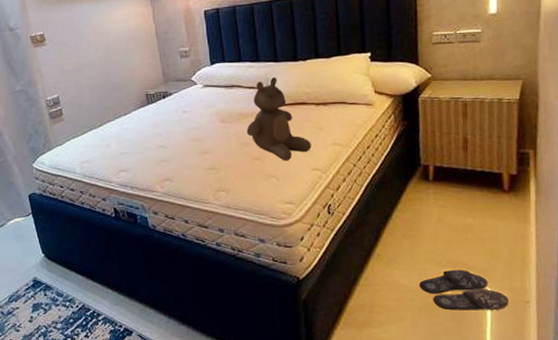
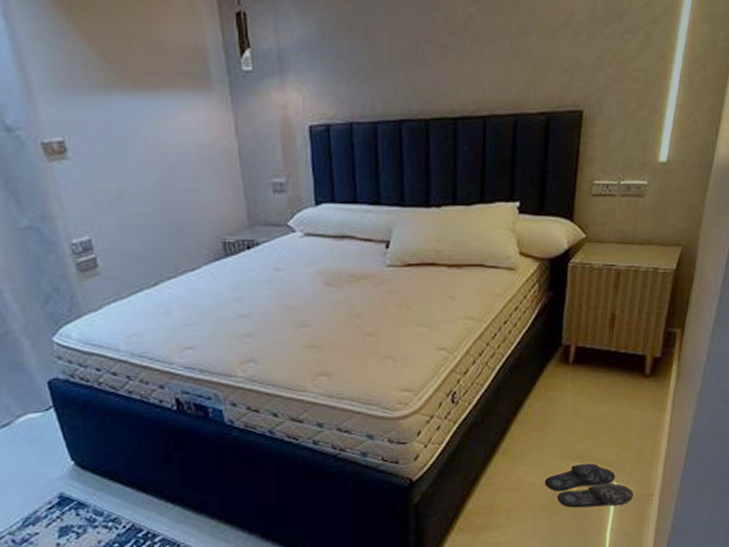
teddy bear: present [246,77,312,161] -> none [358,227,439,338]

